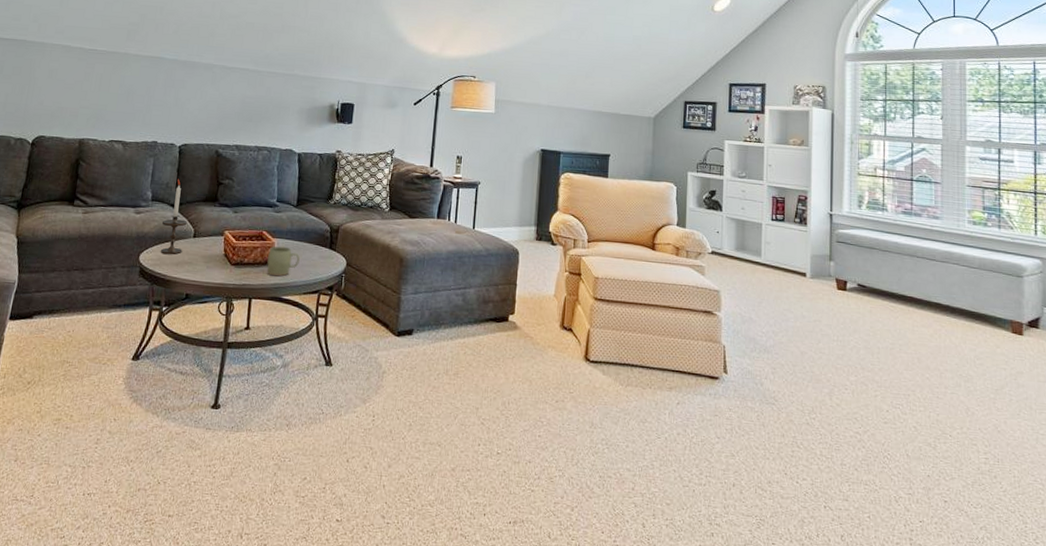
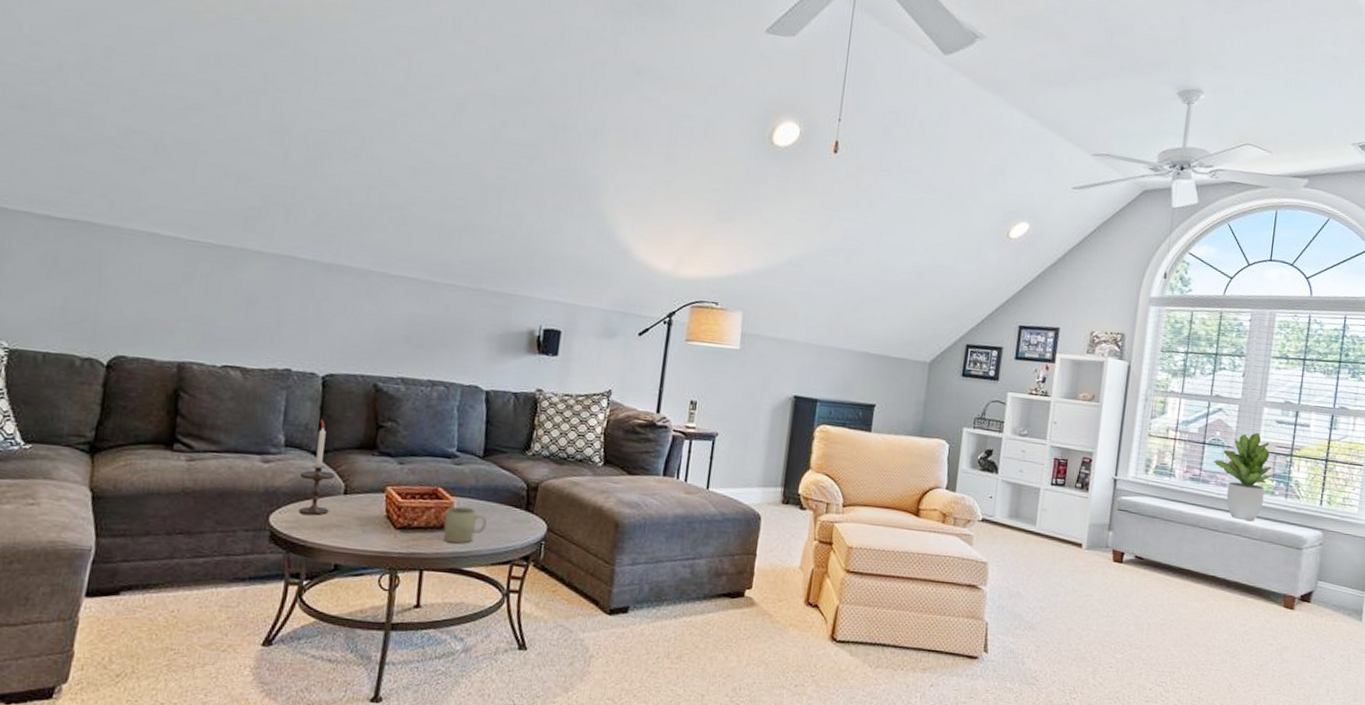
potted plant: none [923,169,986,251] -> present [1213,432,1276,522]

